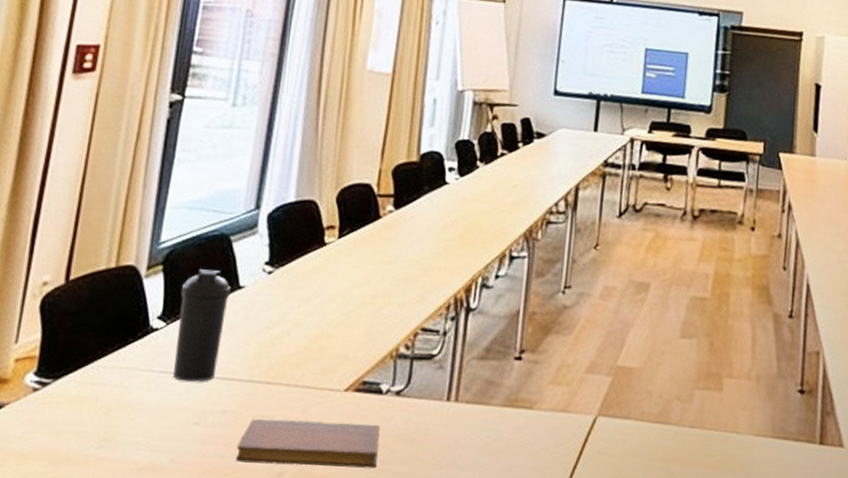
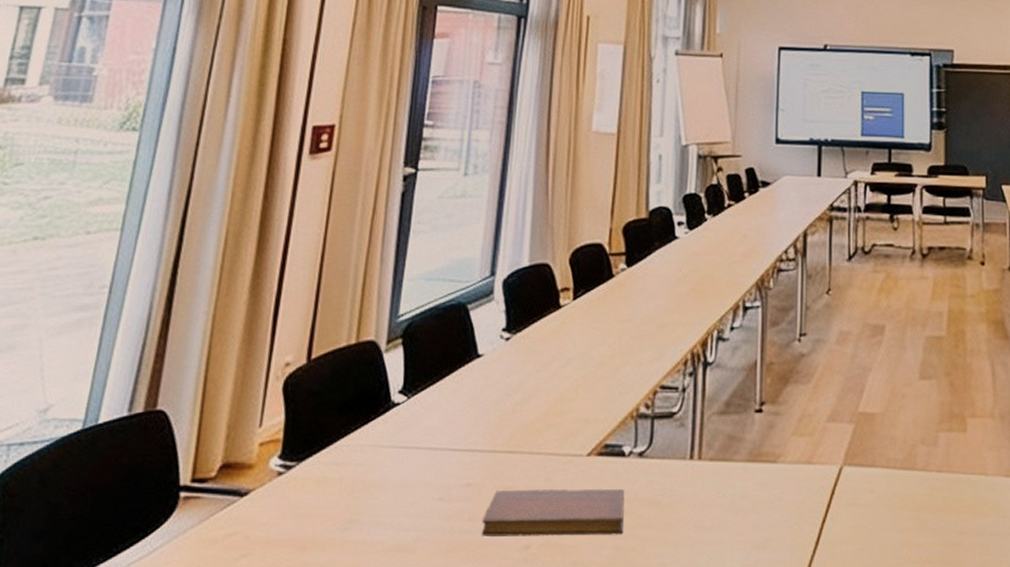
water bottle: present [173,269,231,382] -> none [416,340,470,456]

